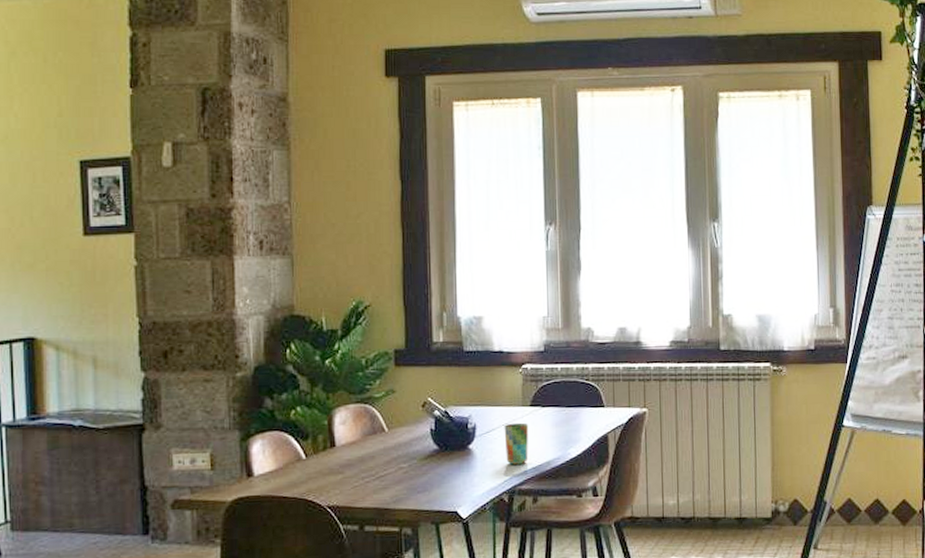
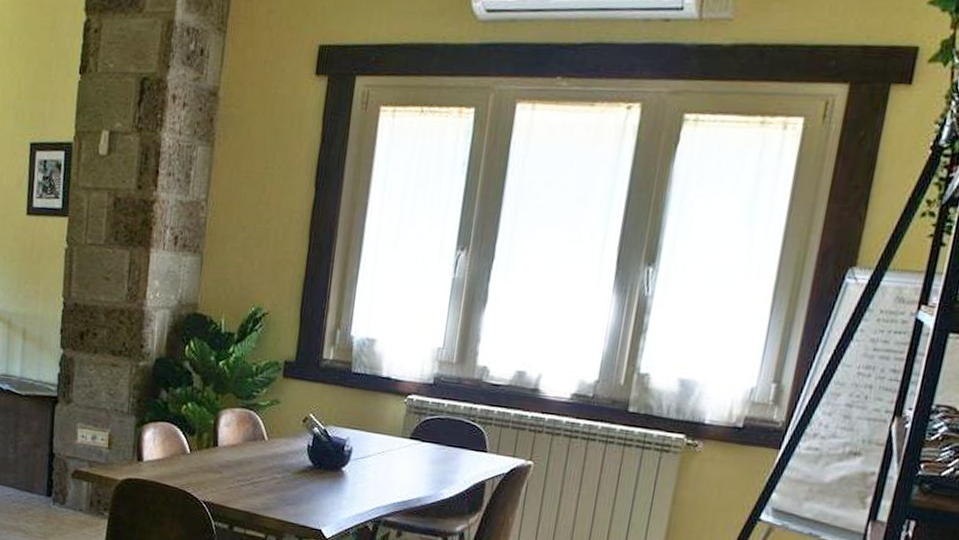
cup: present [504,422,529,465] -> none [376,452,405,496]

